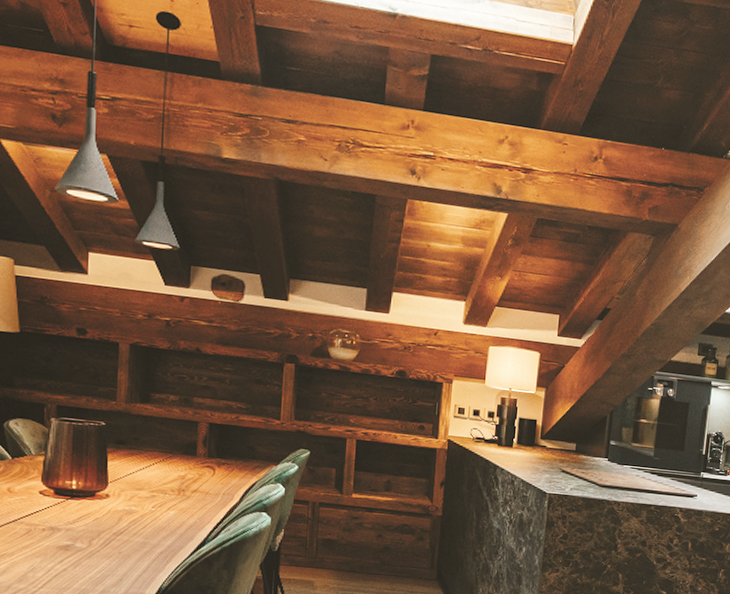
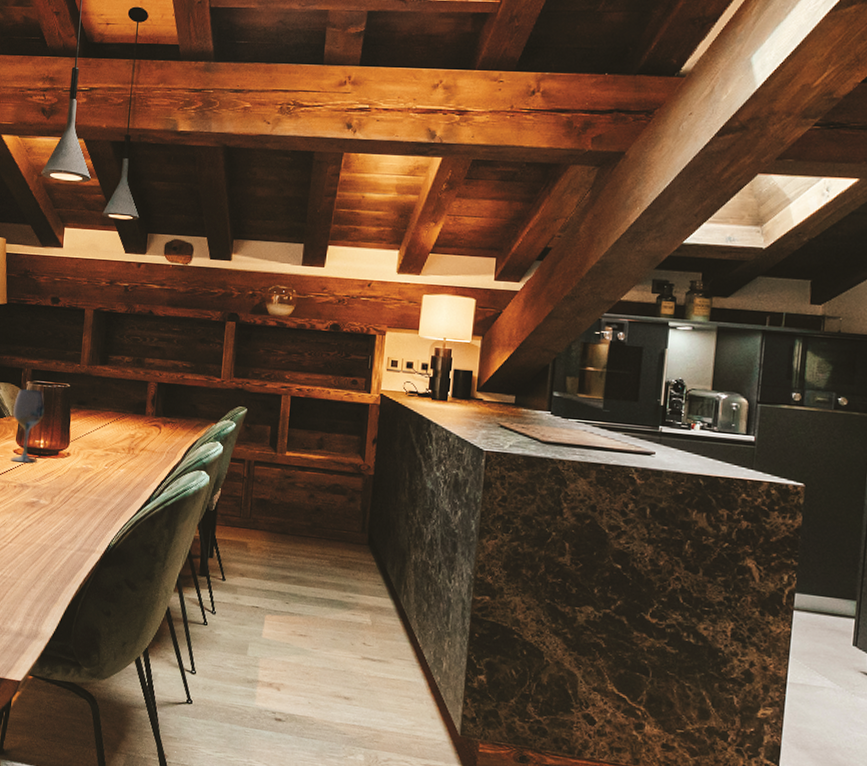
wineglass: none [36,425,76,505] -> present [11,388,45,463]

